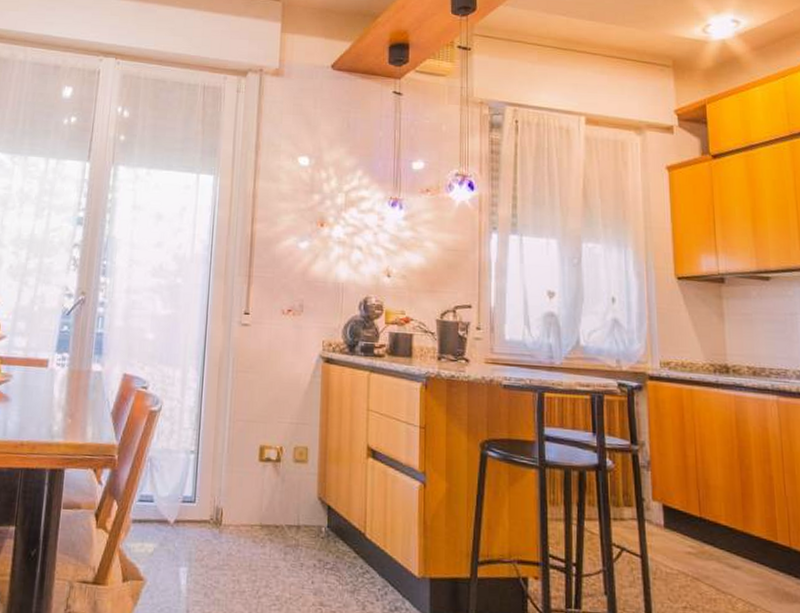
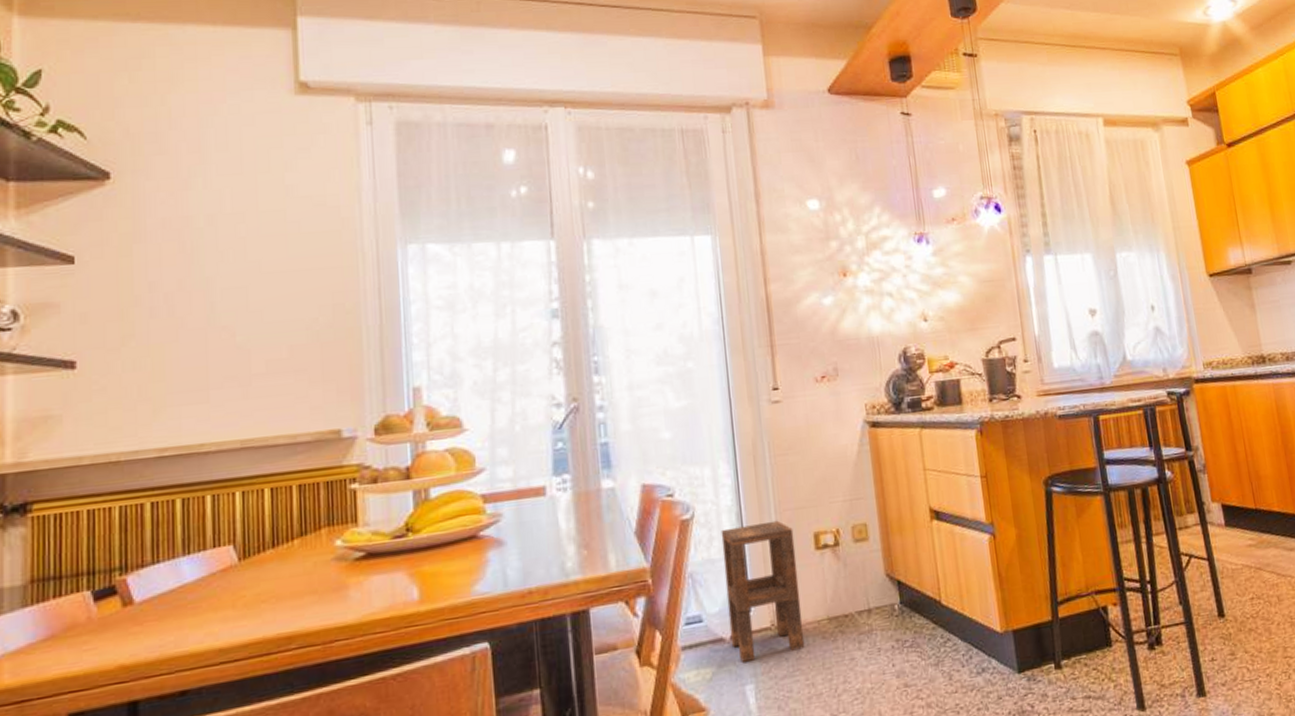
side table: none [174,425,243,547] -> present [721,520,805,664]

